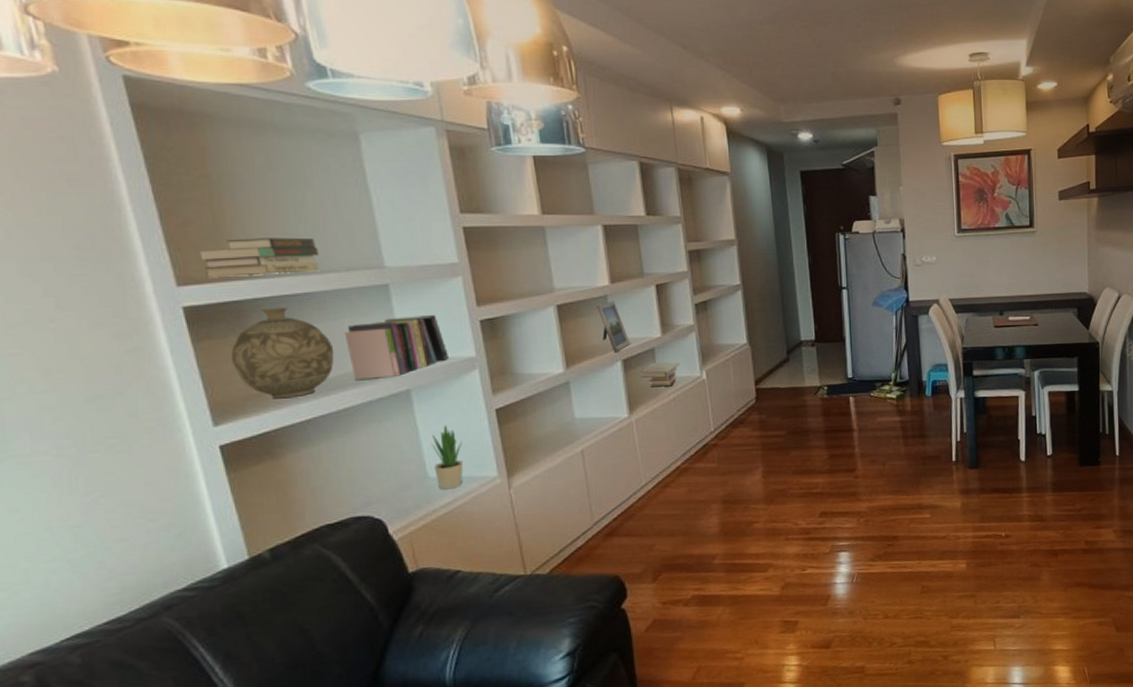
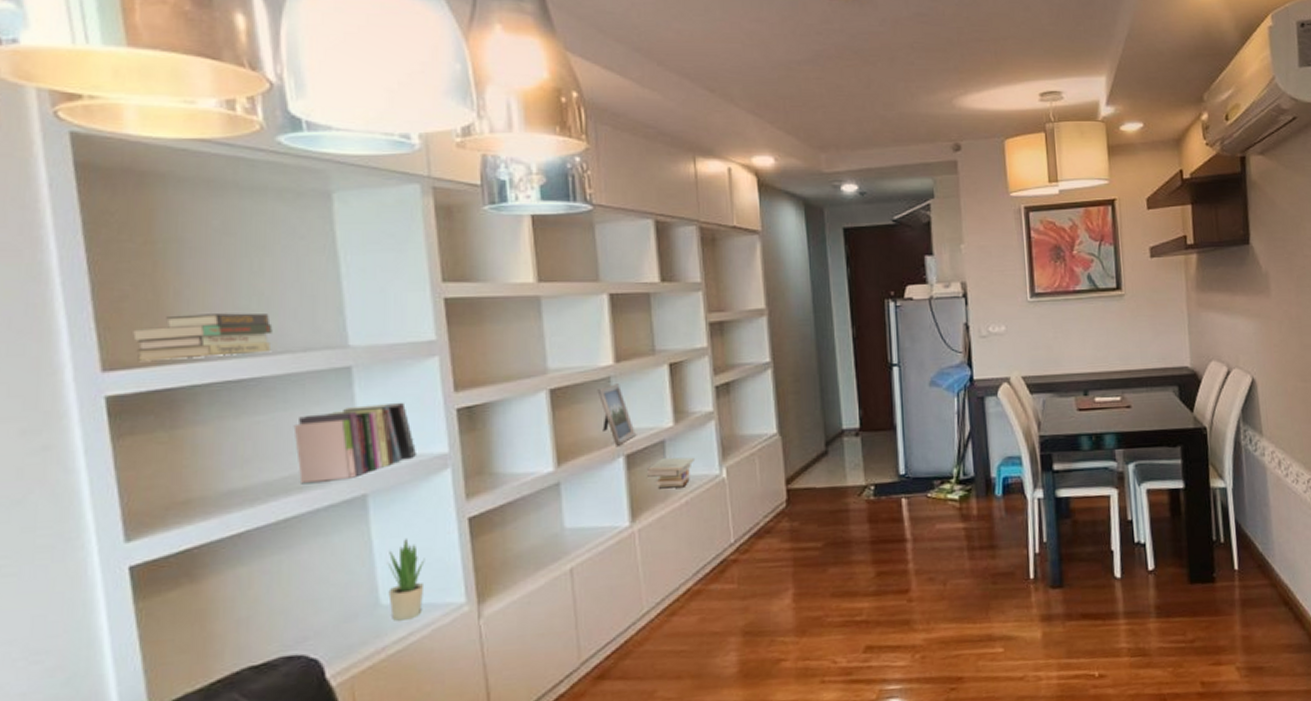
decorative vase: present [231,307,335,399] -> none [156,395,280,508]

